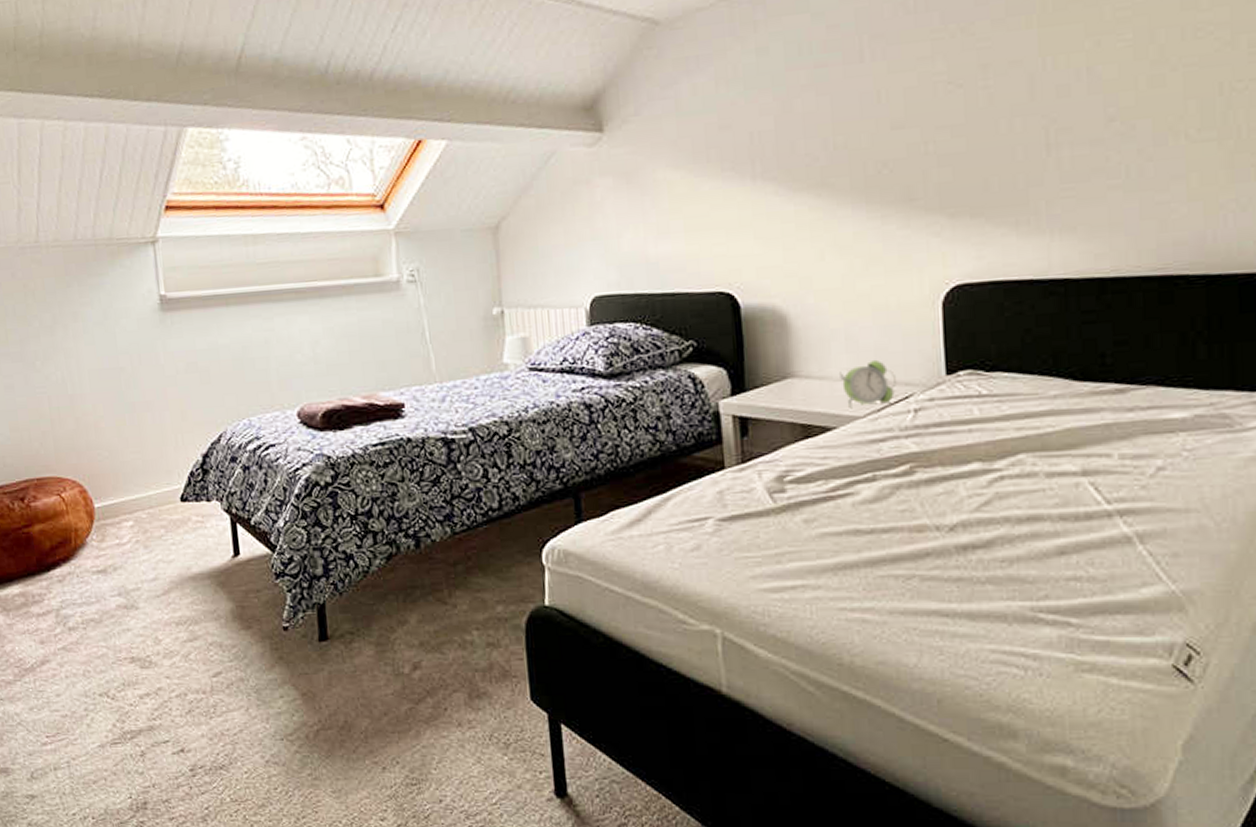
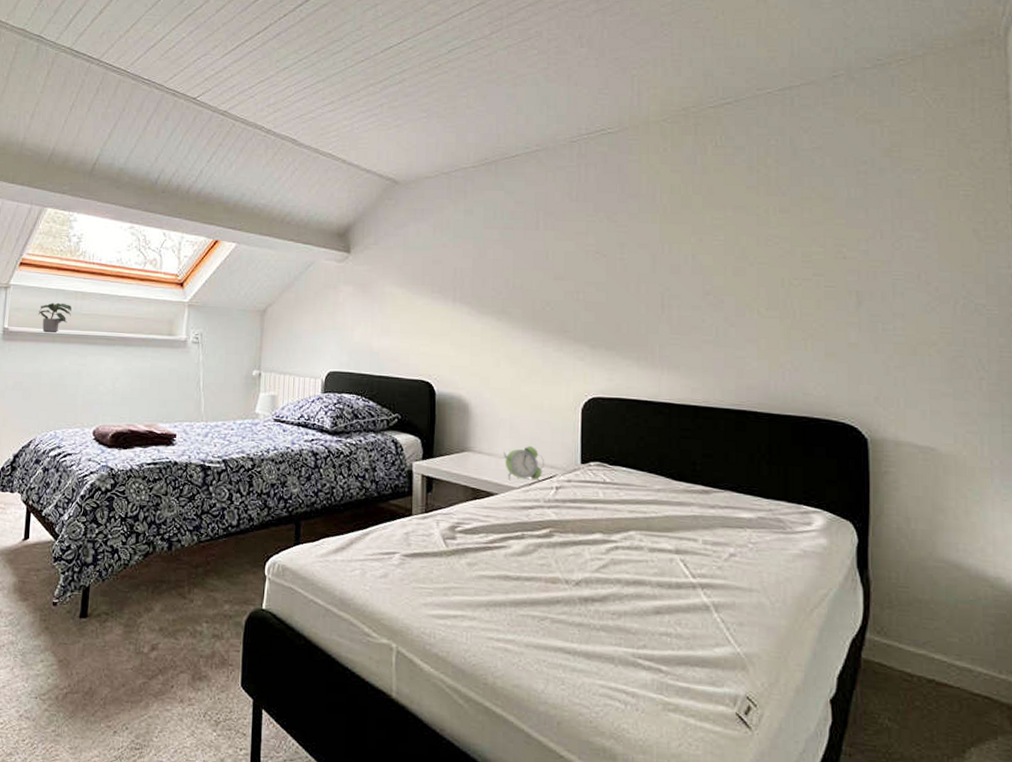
potted plant: none [200,252,244,295] -> present [38,302,72,333]

